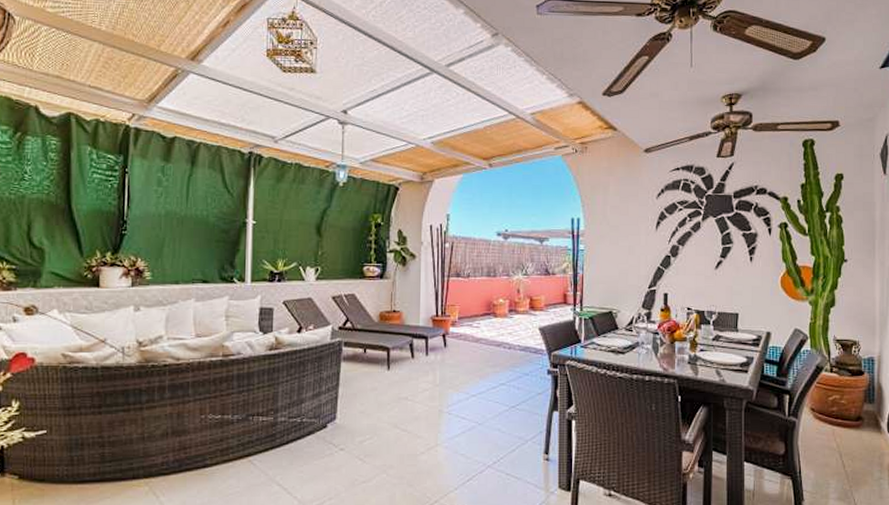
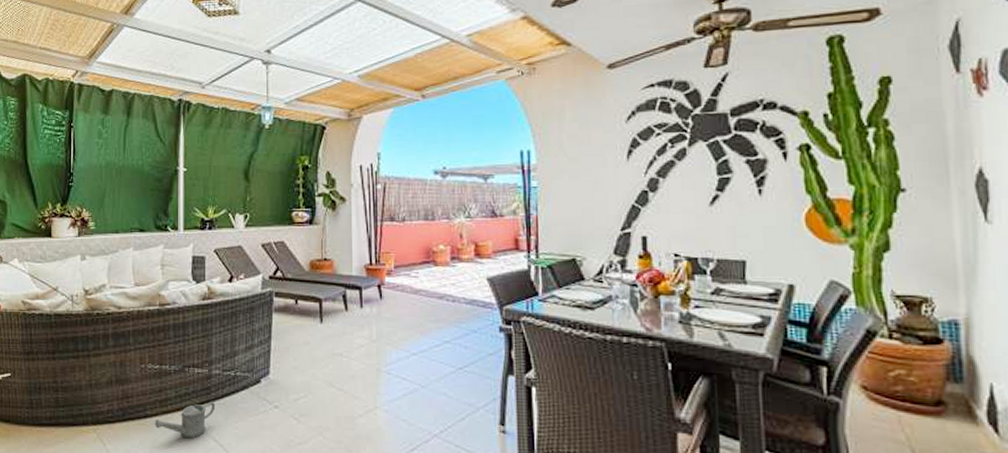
watering can: none [215,447,280,485] -> present [155,401,216,439]

